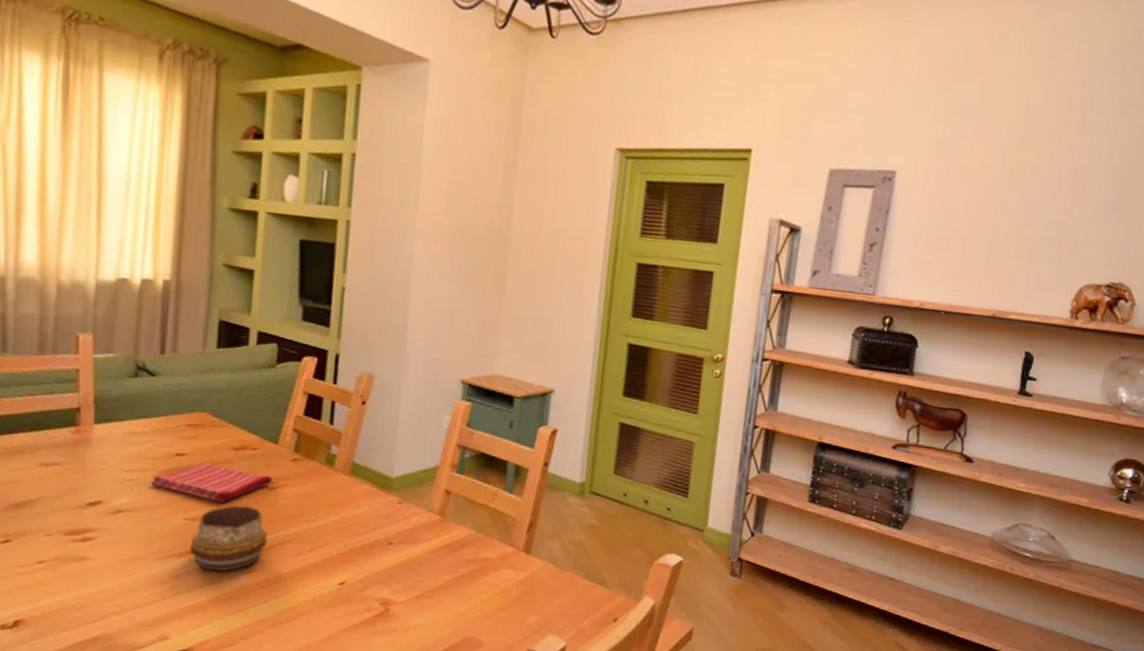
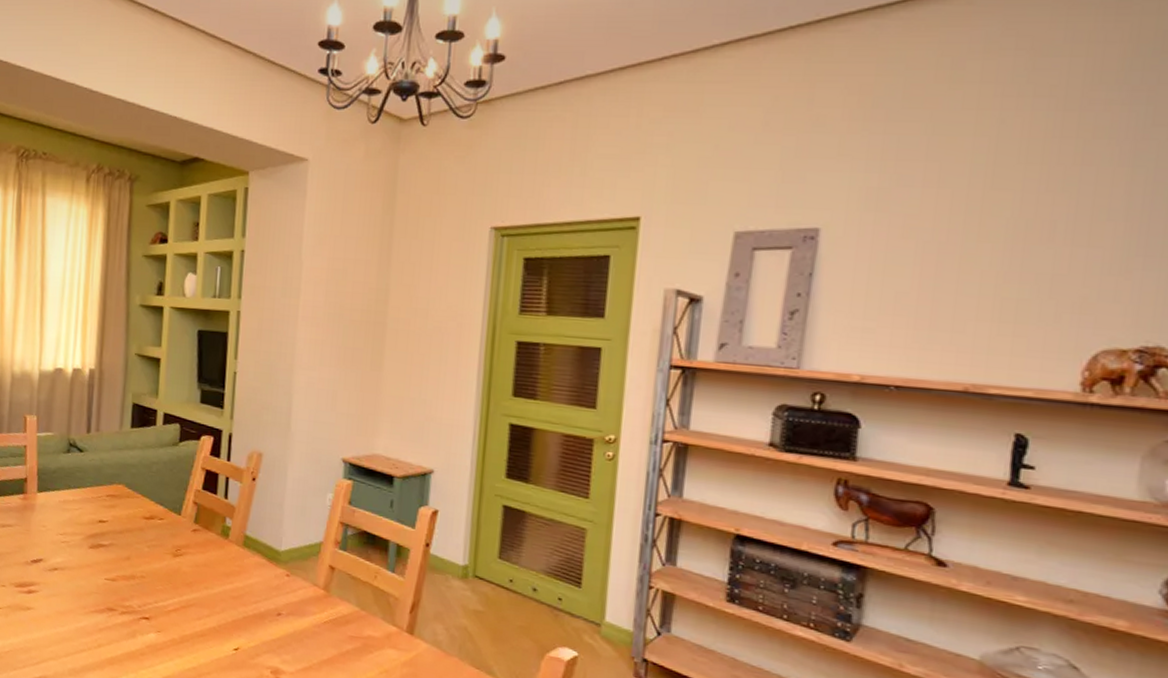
dish towel: present [151,462,273,503] -> none [80,529,177,567]
decorative bowl: present [189,505,268,572] -> none [109,569,173,629]

